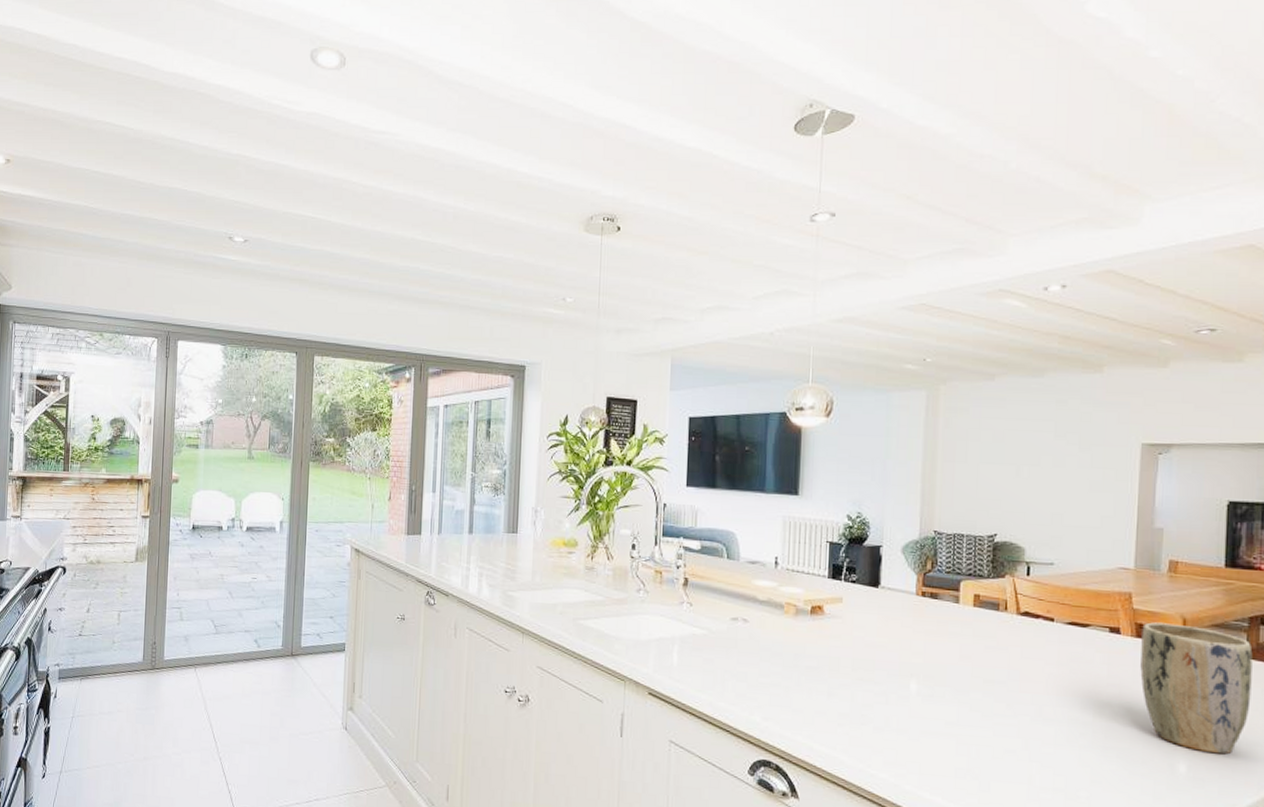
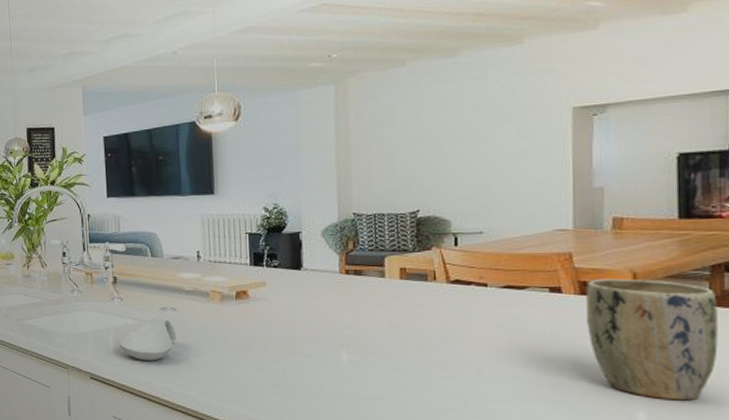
spoon rest: none [683,629,746,678] -> present [119,318,177,361]

